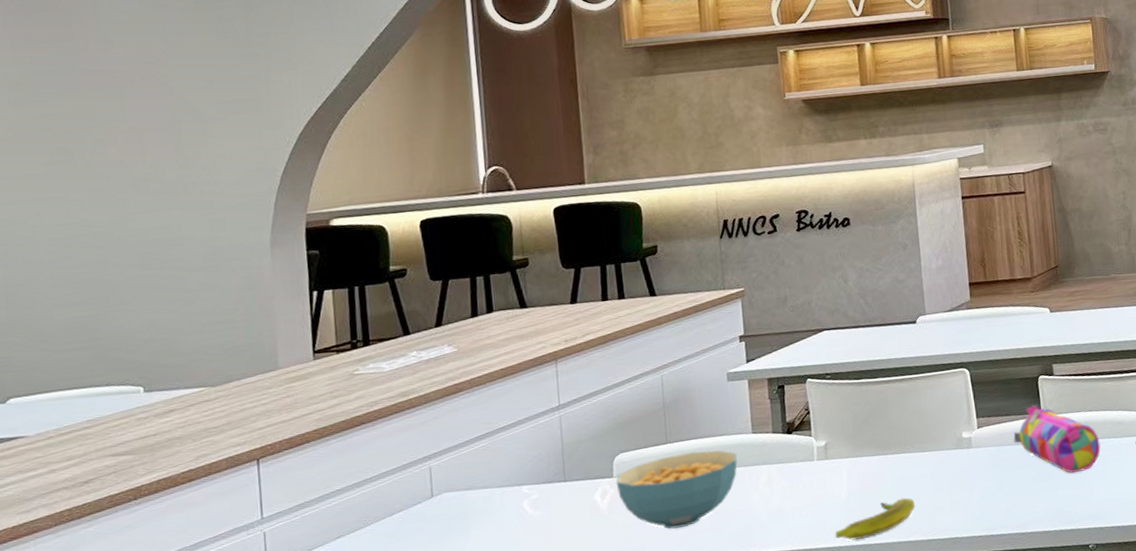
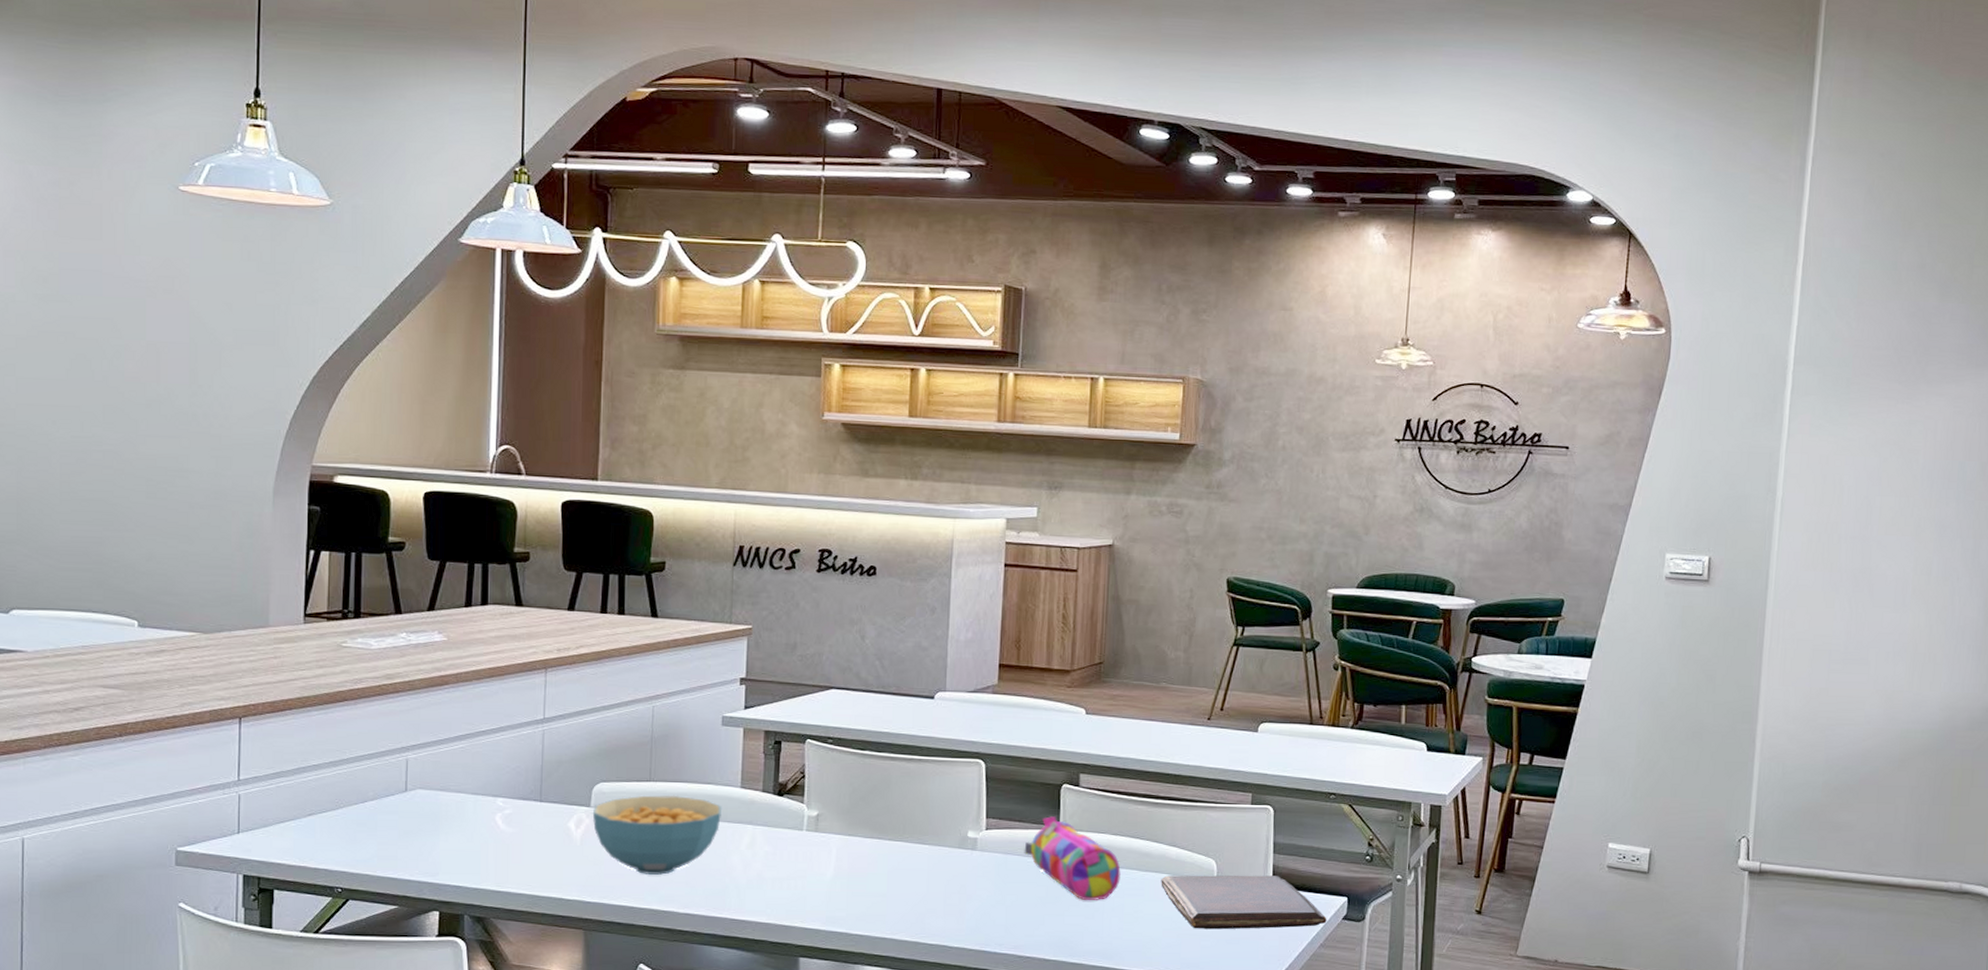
banana: present [835,497,915,540] -> none [814,890,905,926]

